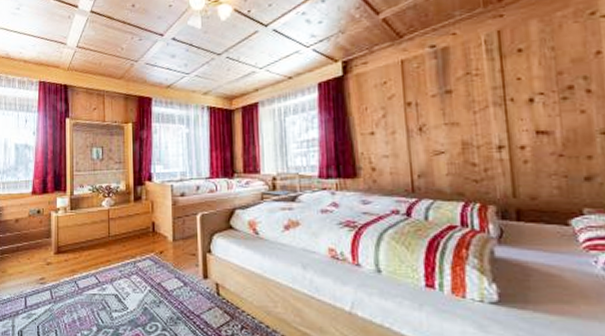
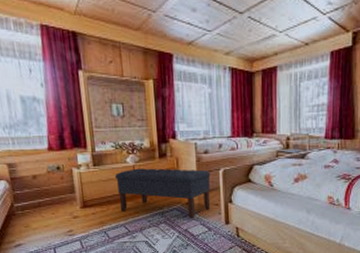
bench: none [90,212,187,271] -> present [115,168,211,219]

